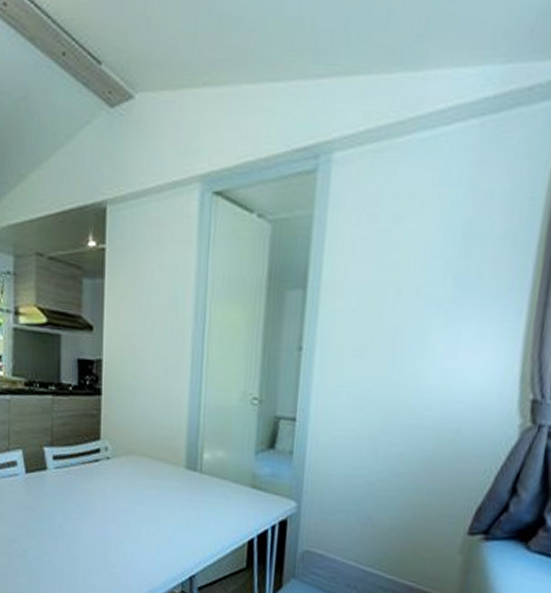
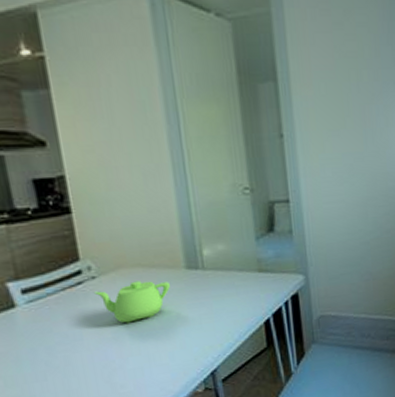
teapot: none [106,469,169,508] -> present [93,281,170,323]

